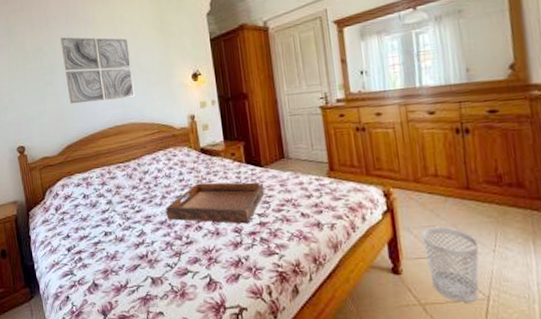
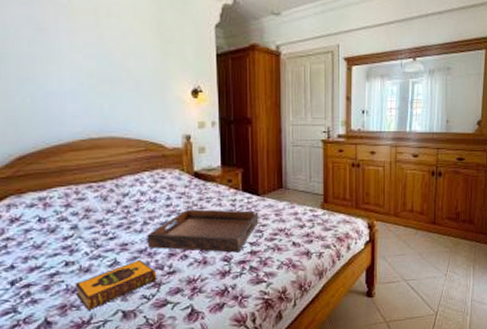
wall art: present [60,37,135,104] -> none [17,17,118,106]
hardback book: none [113,230,178,276] -> present [76,259,157,311]
wastebasket: present [422,226,479,302] -> none [394,255,435,318]

